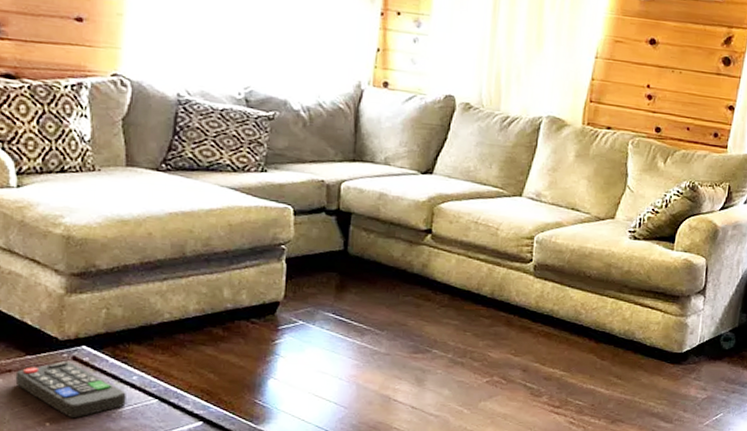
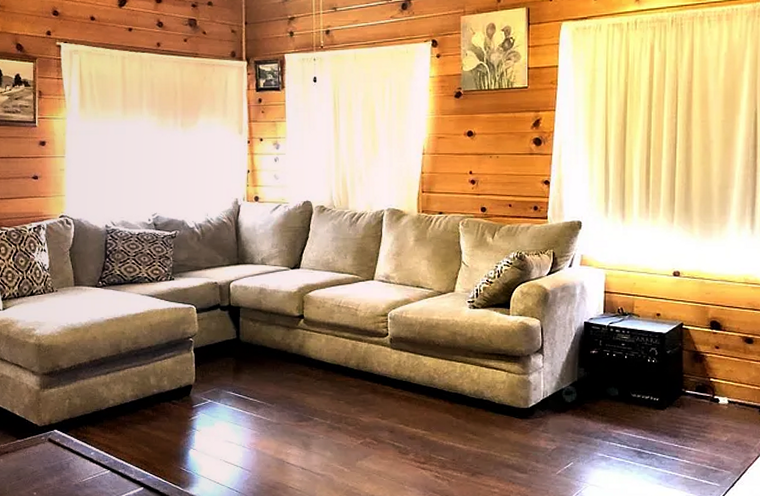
remote control: present [15,361,126,419] -> none [11,443,88,488]

